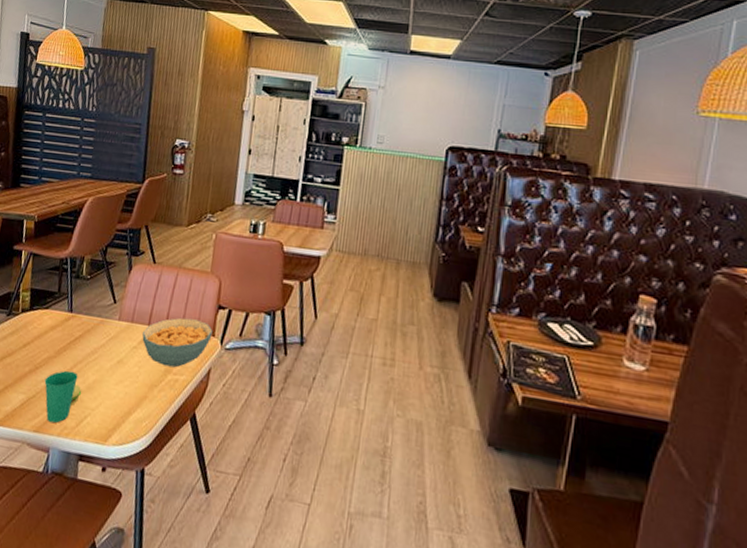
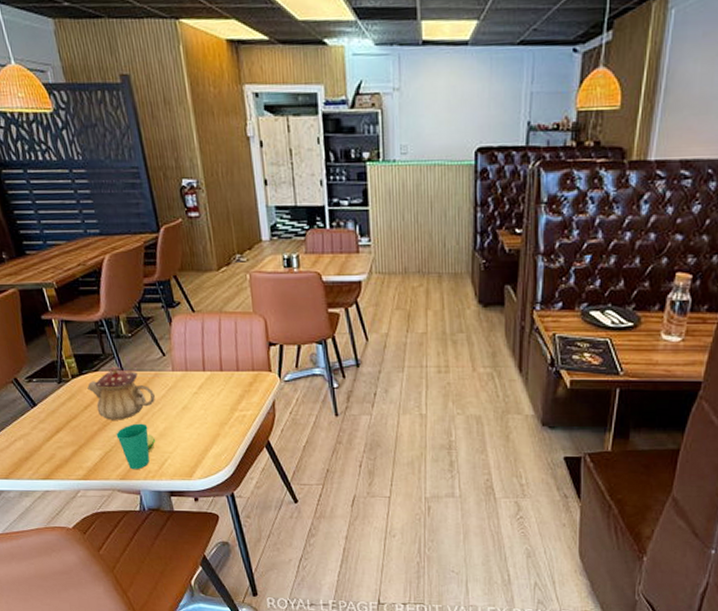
teapot: none [31,306,95,365] -> present [86,366,155,420]
cereal bowl: present [142,317,213,368] -> none [200,359,269,405]

